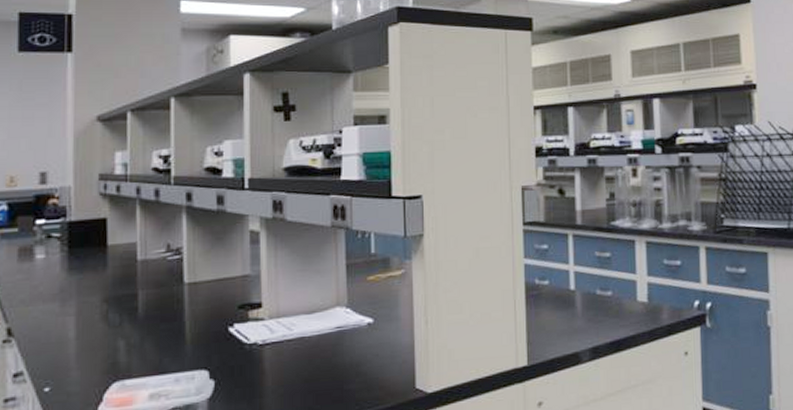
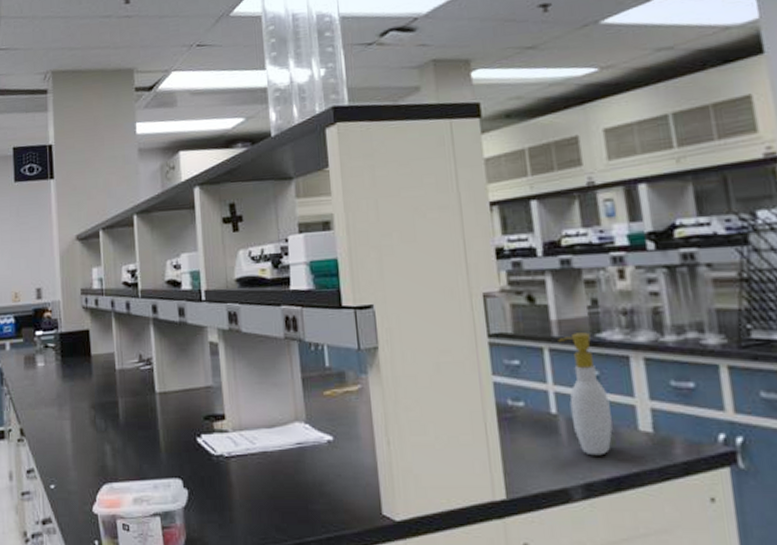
soap bottle: none [581,221,617,324] -> present [558,332,613,456]

